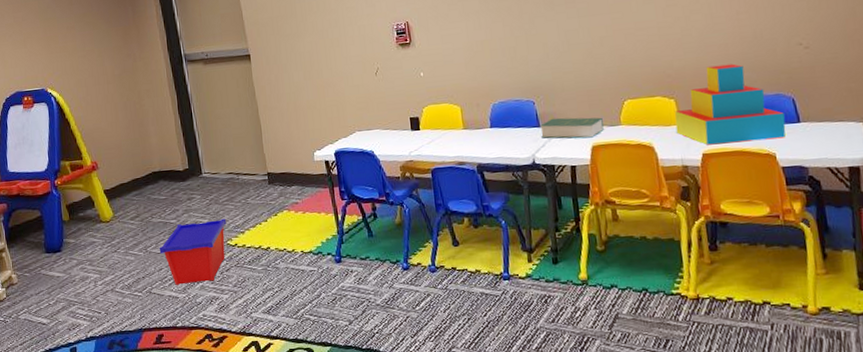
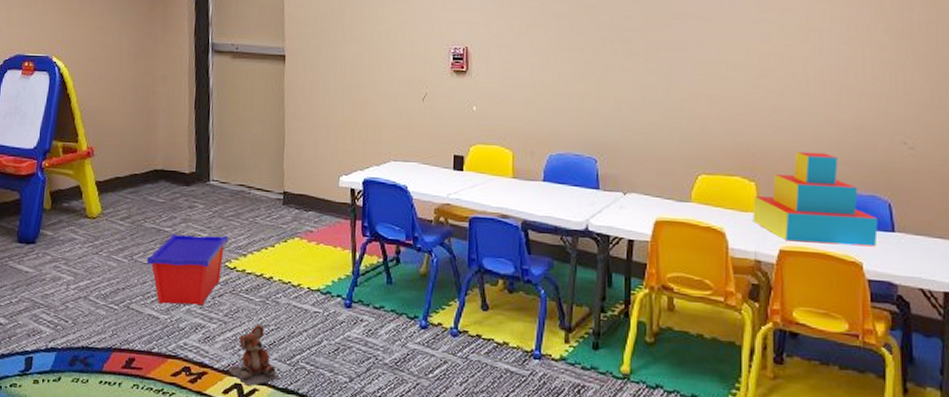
stuffed animal: none [243,288,290,342] -> present [227,324,280,386]
book: present [540,117,604,139] -> none [599,182,671,211]

